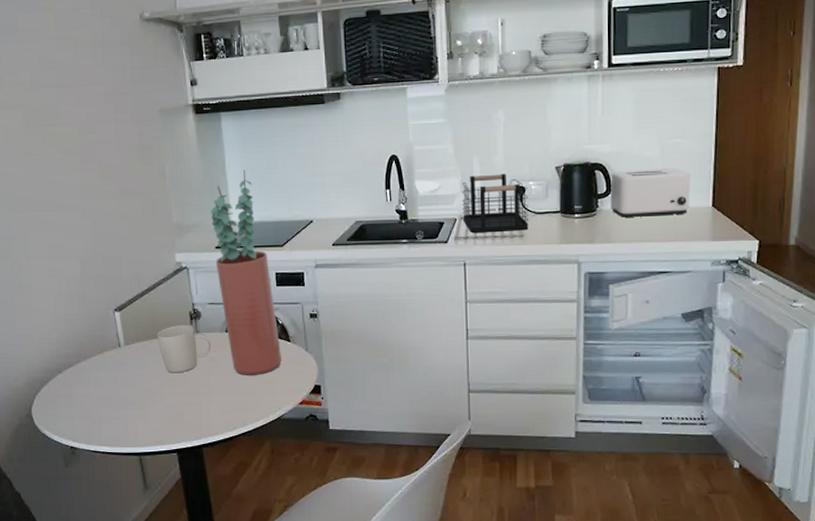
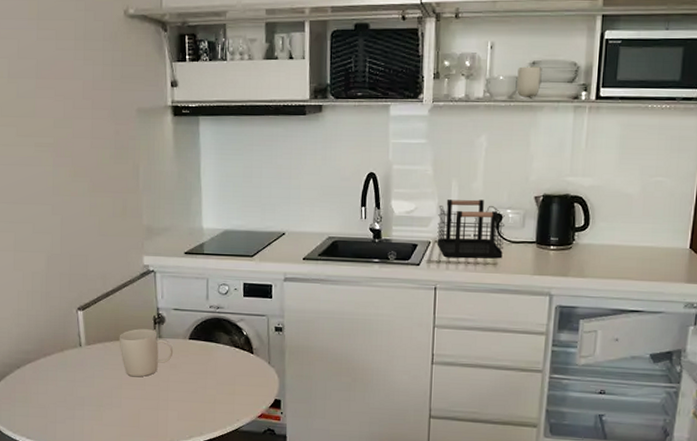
vase: present [210,169,281,375] -> none [181,176,243,385]
cup: none [529,39,552,70] -> present [517,66,541,97]
toaster: present [610,168,691,217] -> none [587,206,671,254]

